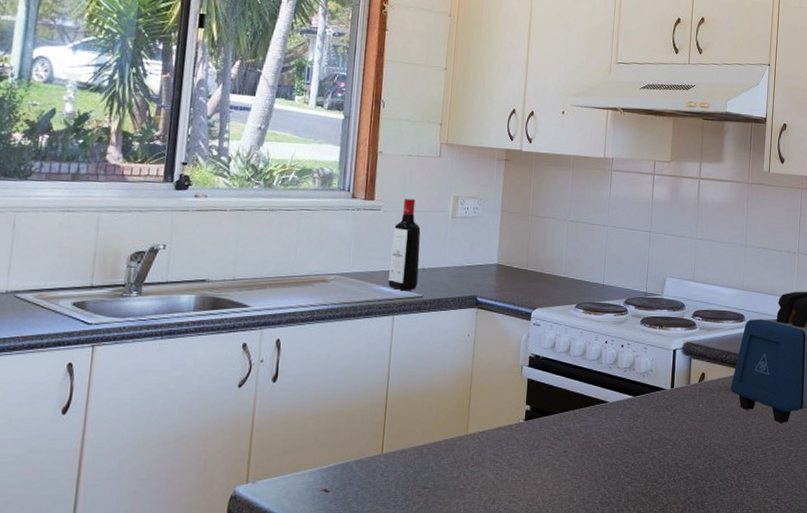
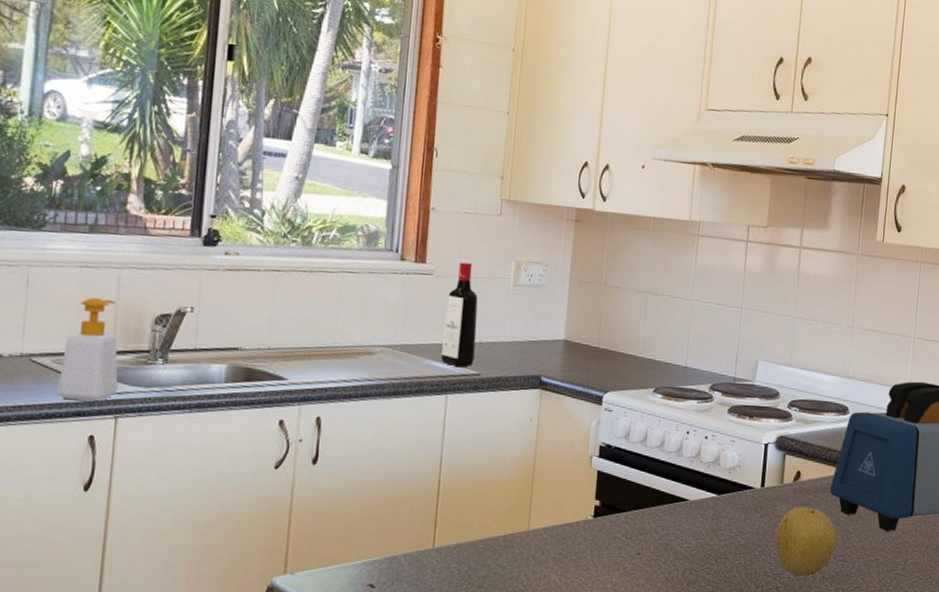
soap bottle: none [38,239,96,332] -> present [56,298,118,402]
fruit: none [685,404,738,466] -> present [776,506,838,577]

